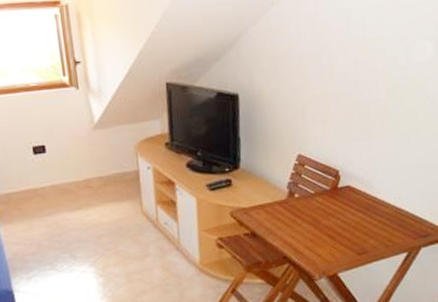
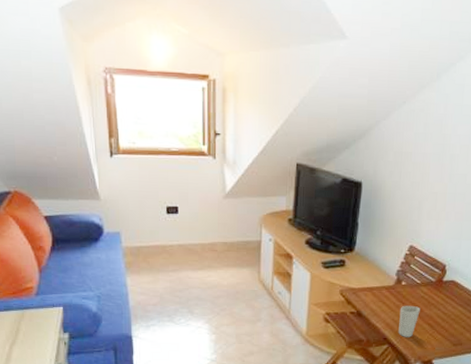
cup: none [296,218,318,253] -> present [398,305,420,337]

